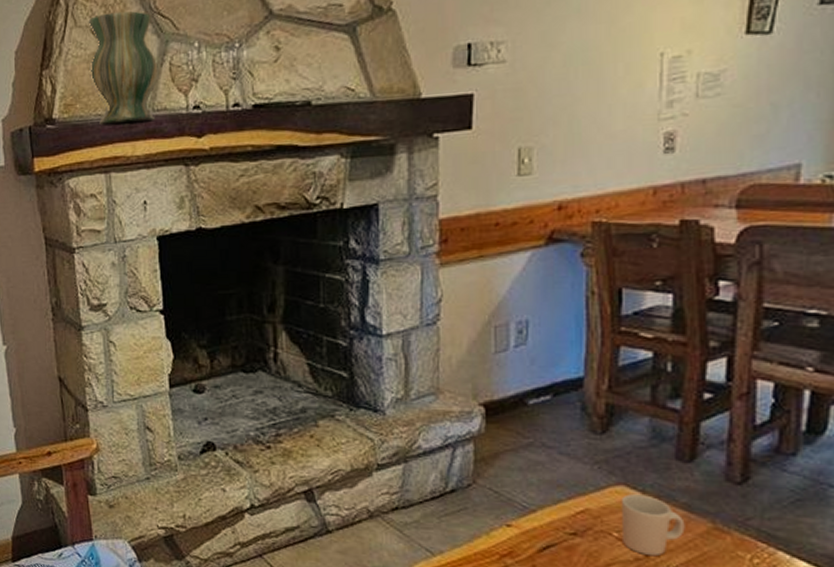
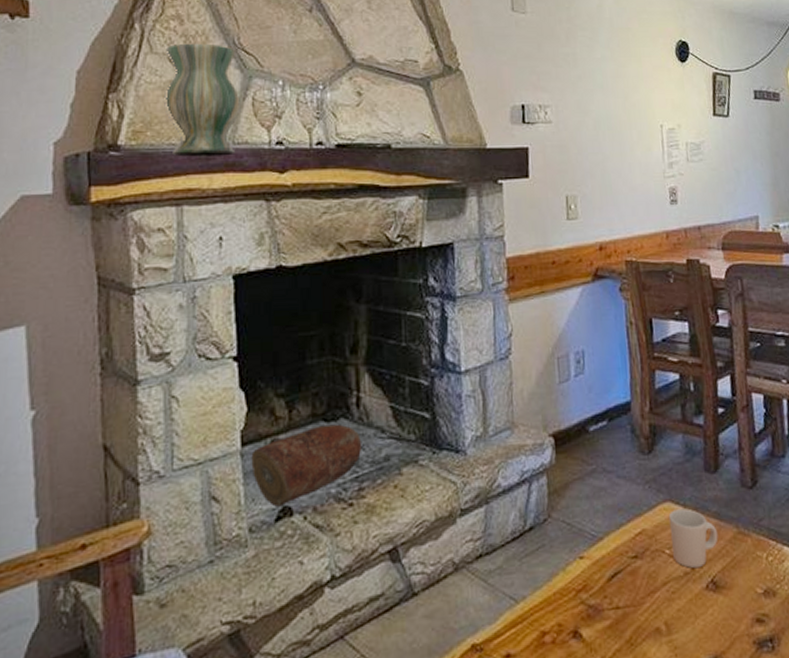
decorative log: none [178,375,280,441] -> present [251,424,363,507]

